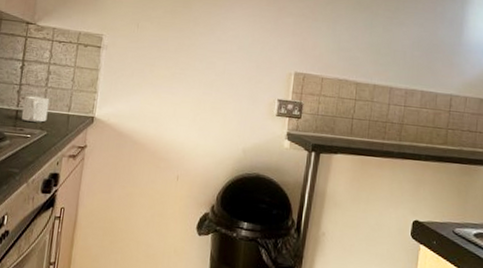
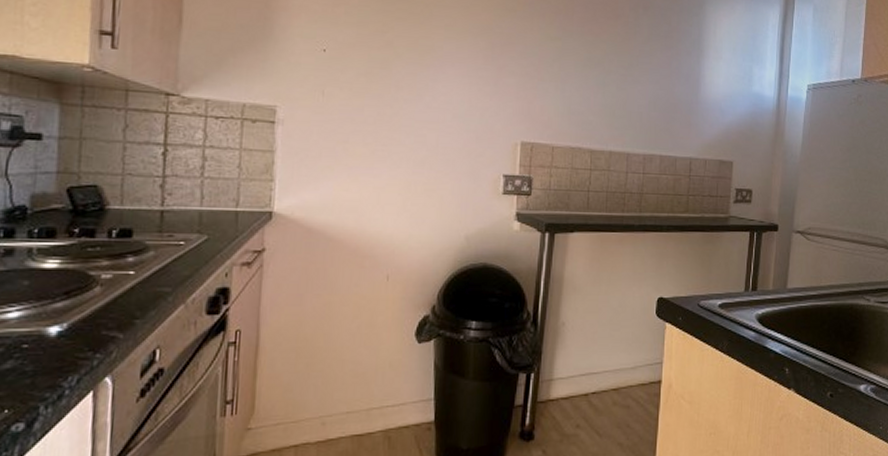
mug: present [21,96,50,123] -> none [168,190,209,224]

